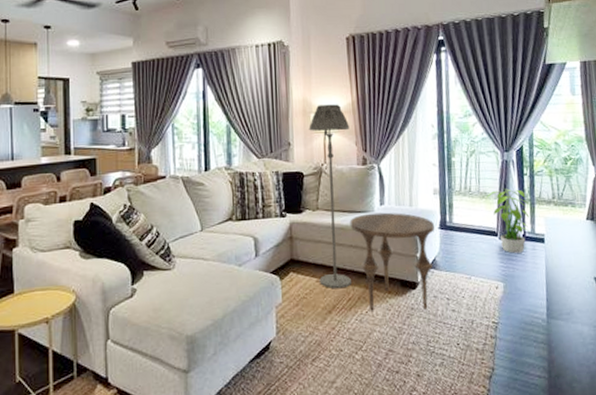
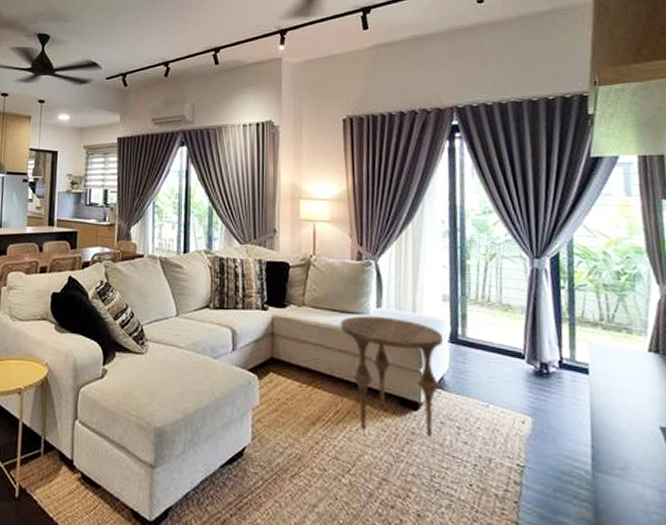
floor lamp: present [309,104,351,289] -> none [297,191,343,398]
potted plant: present [485,187,531,253] -> none [508,301,570,383]

